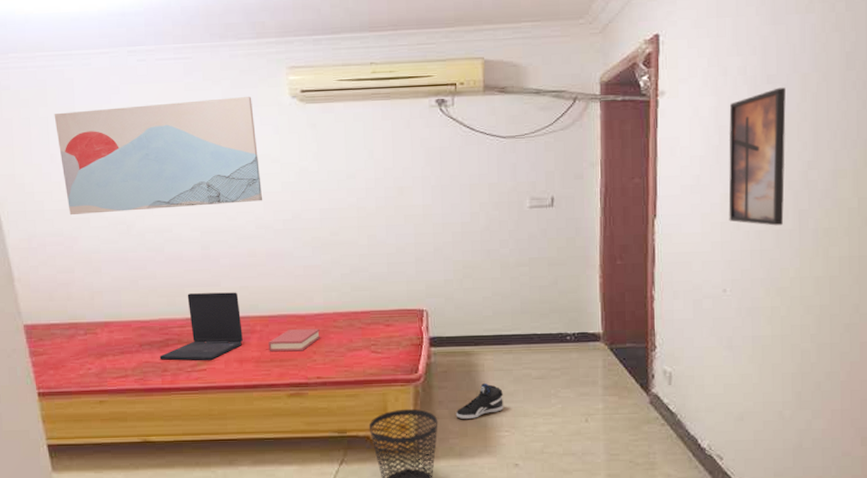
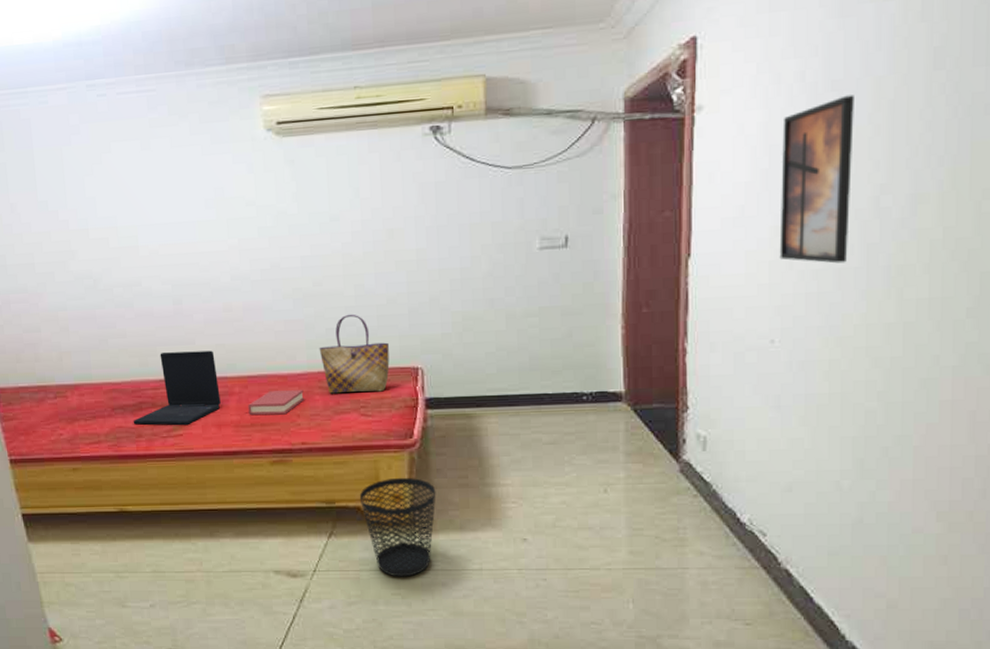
wall art: present [54,97,263,215] -> none [12,132,238,269]
tote bag: none [334,261,398,333] -> present [319,314,390,394]
sneaker: present [455,383,503,419] -> none [455,449,510,489]

